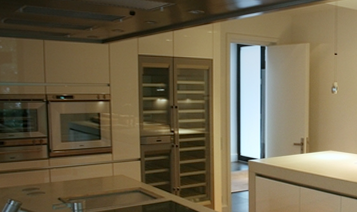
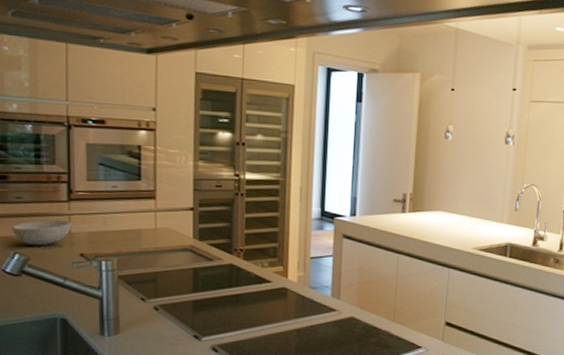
bowl: none [8,174,52,194] -> present [11,220,72,246]

